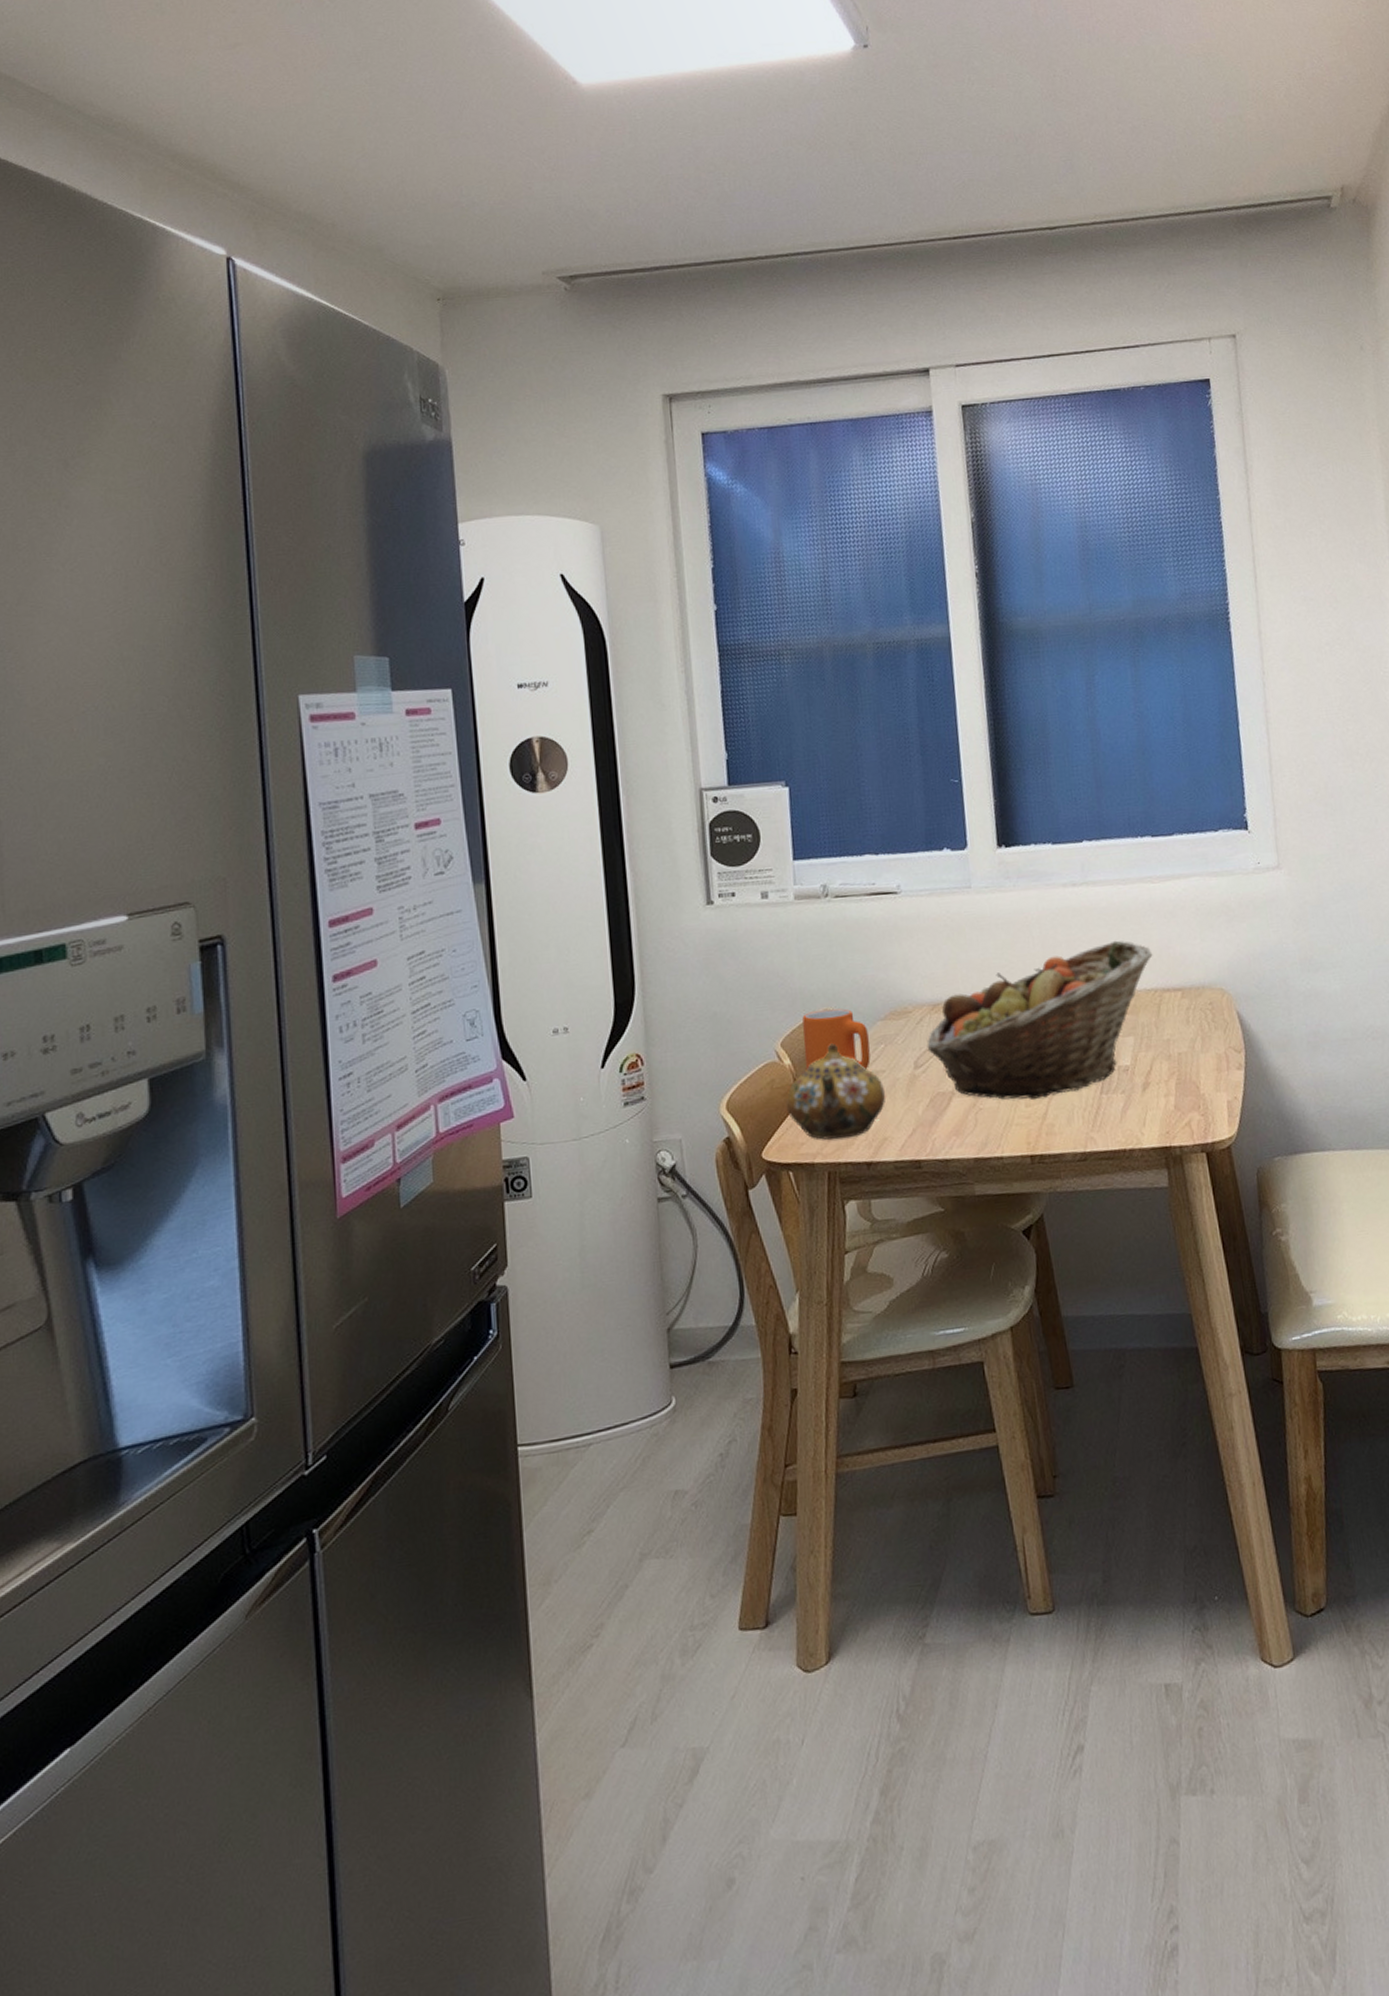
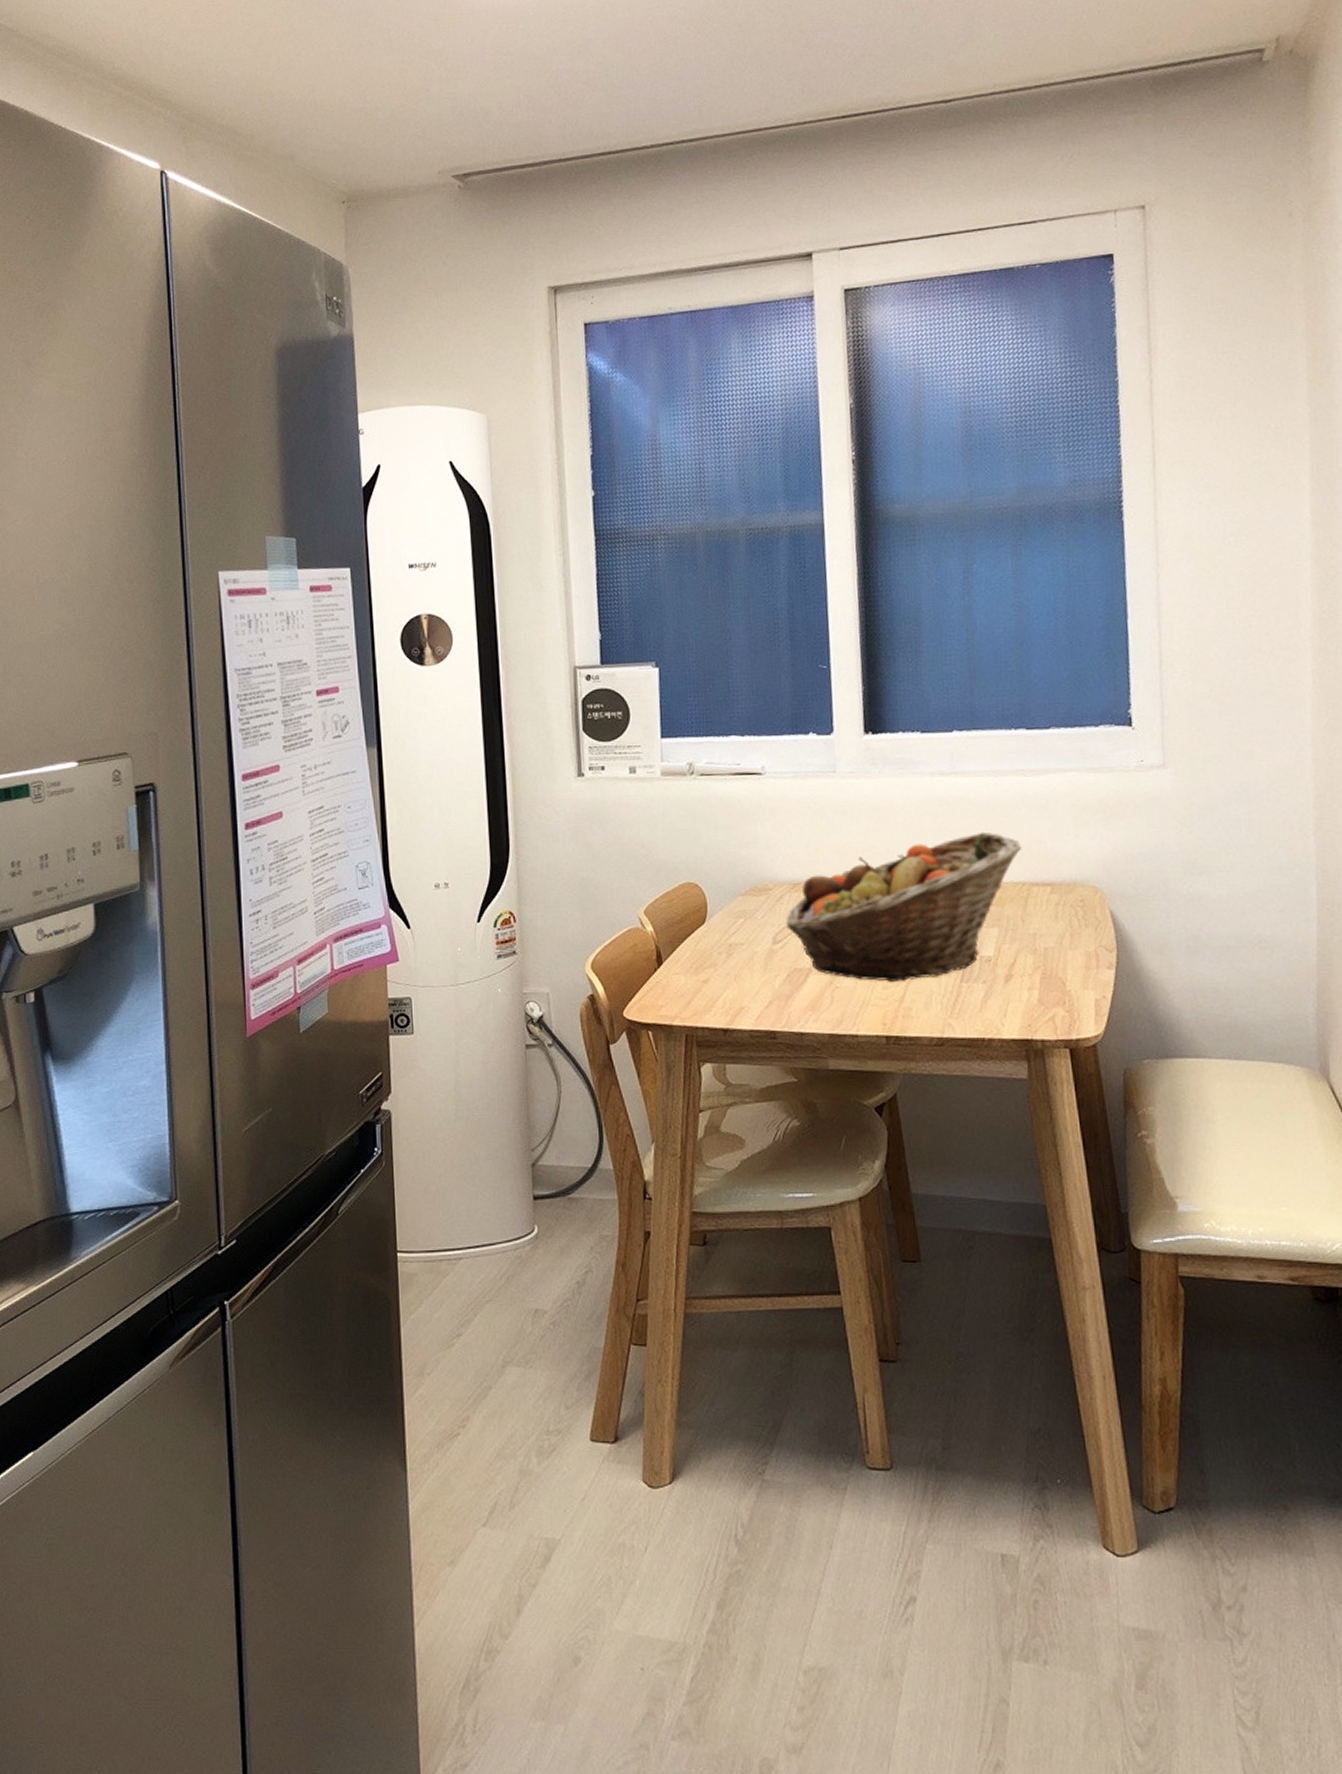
teapot: present [785,1043,886,1140] -> none [647,914,744,1005]
mug: present [802,1008,871,1070] -> none [665,882,730,941]

